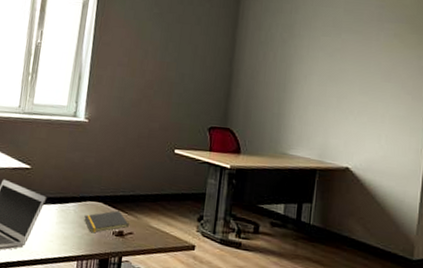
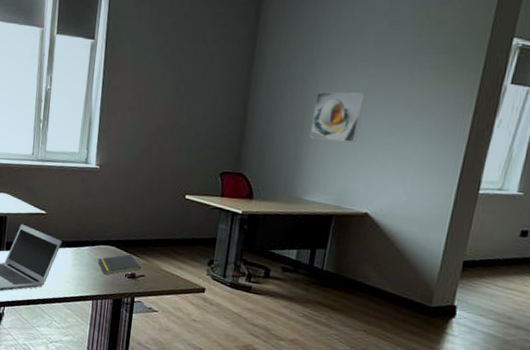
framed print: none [291,53,340,101] -> present [309,91,366,143]

